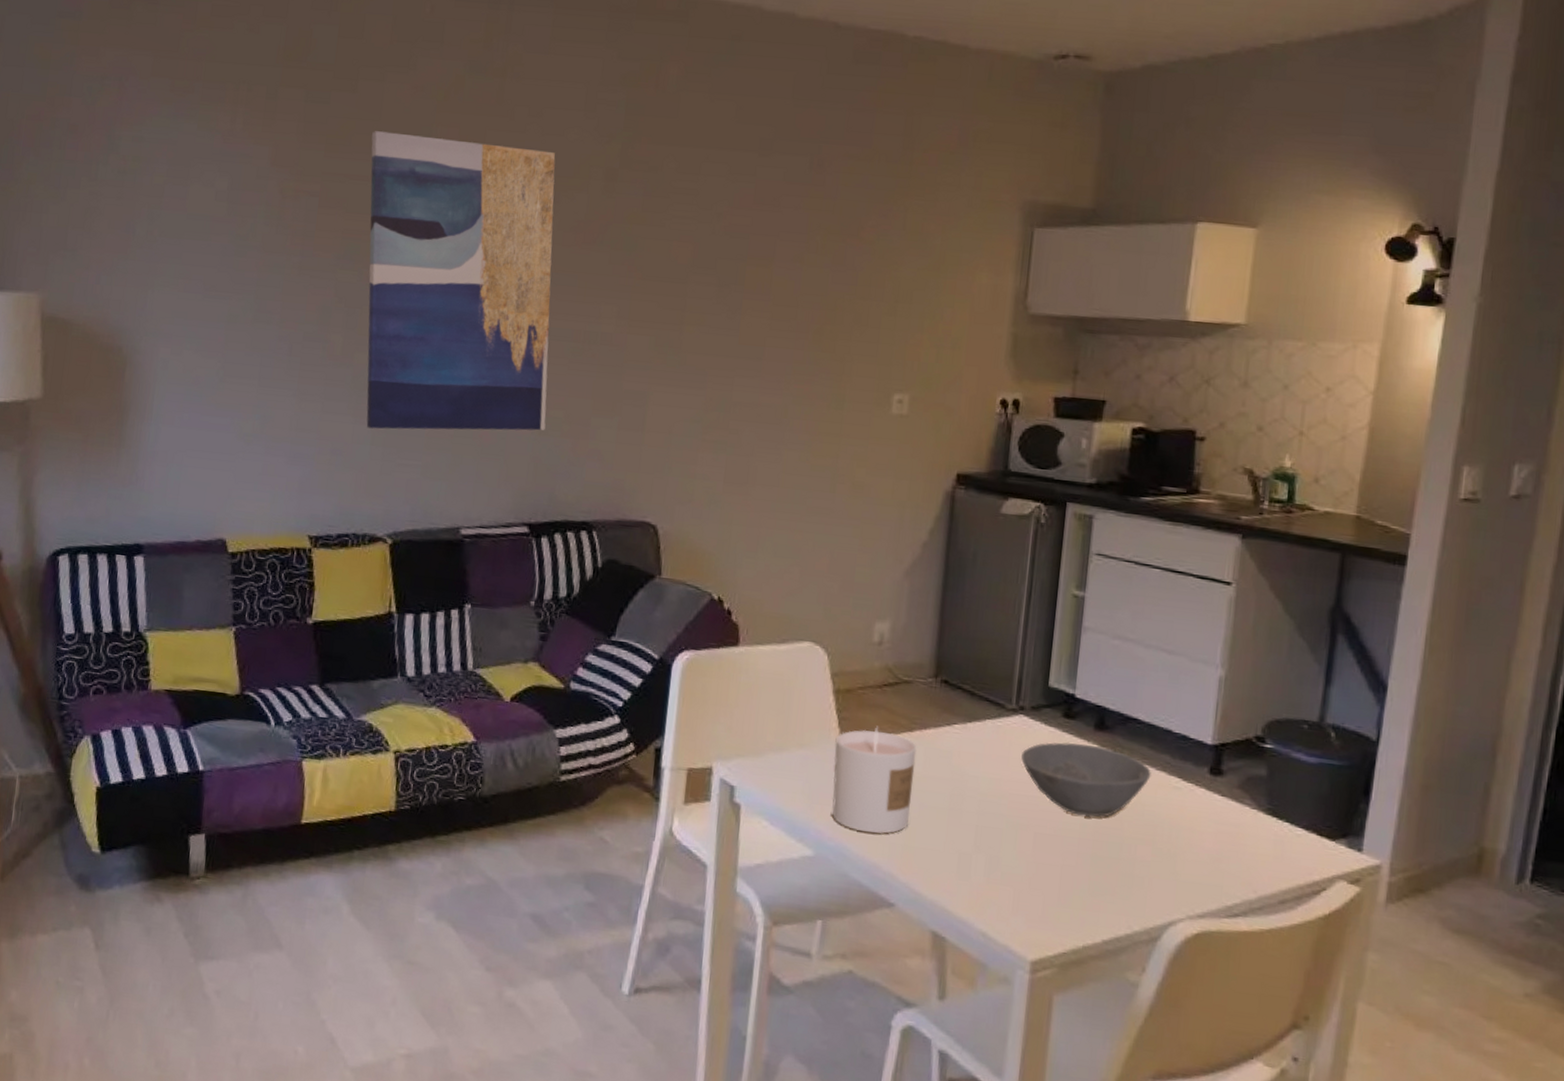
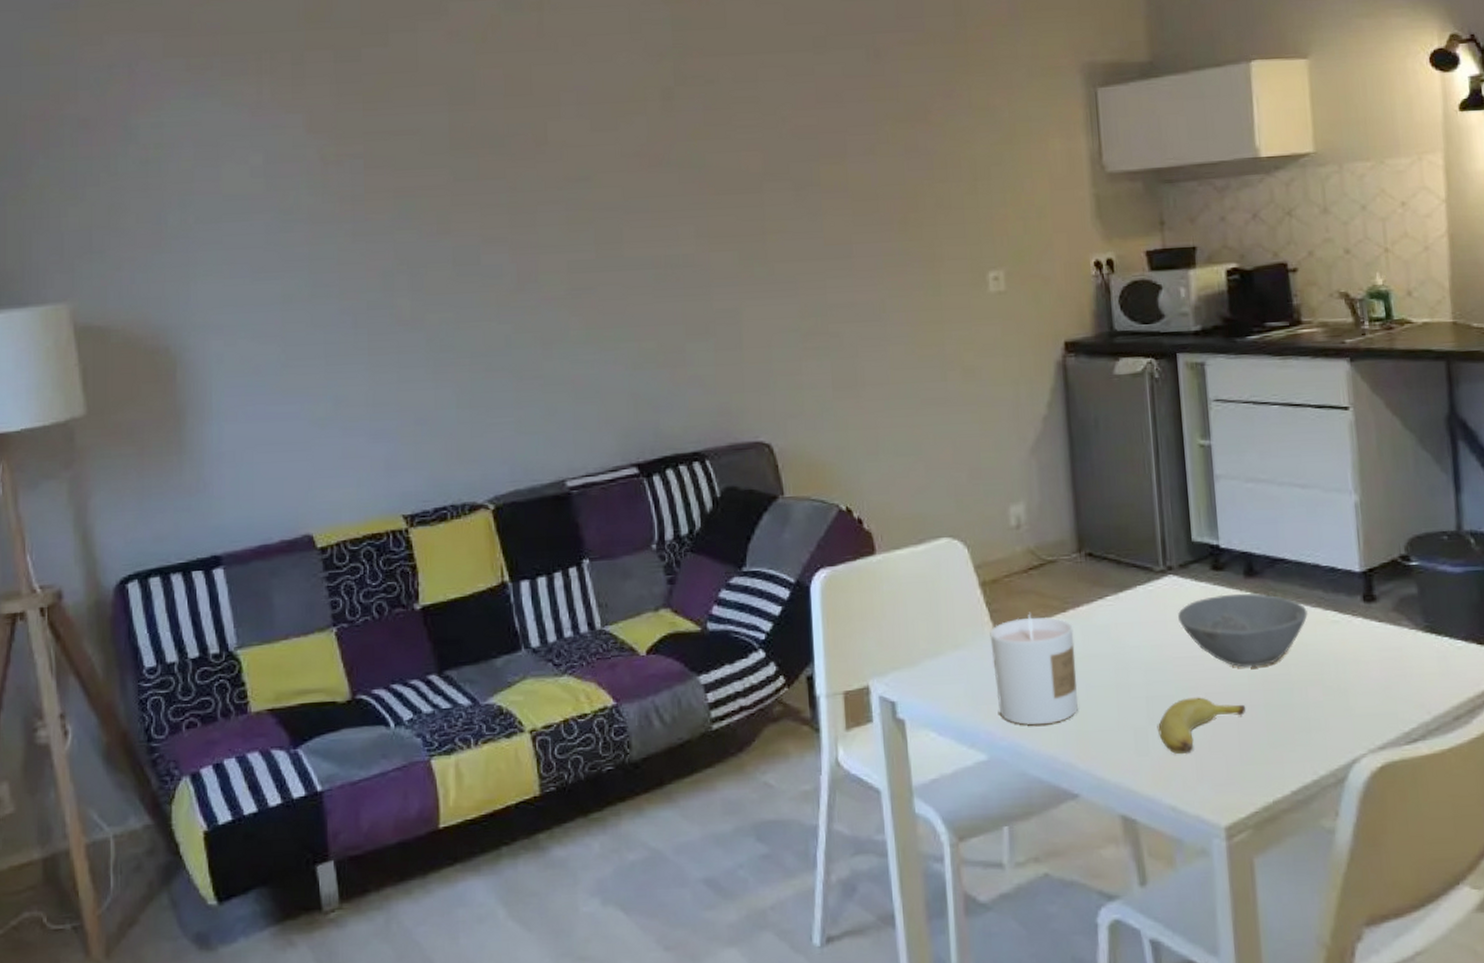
wall art: present [366,131,556,431] -> none [411,78,639,391]
banana: none [982,833,1073,887] -> present [1158,697,1246,755]

